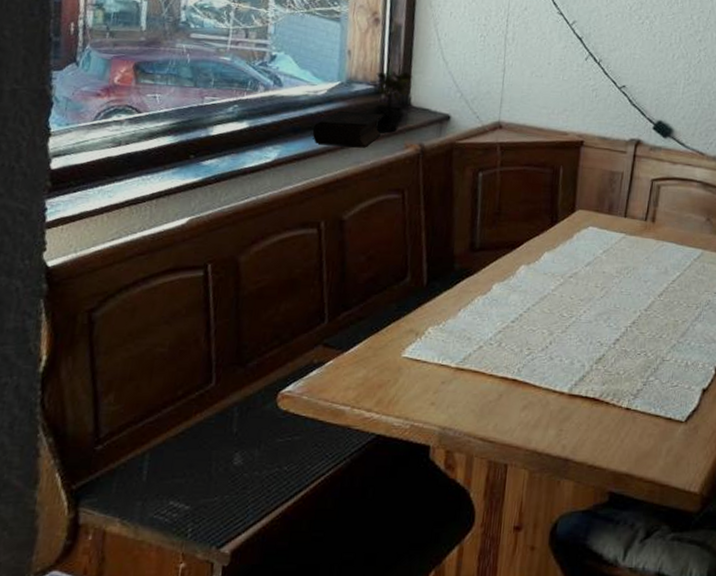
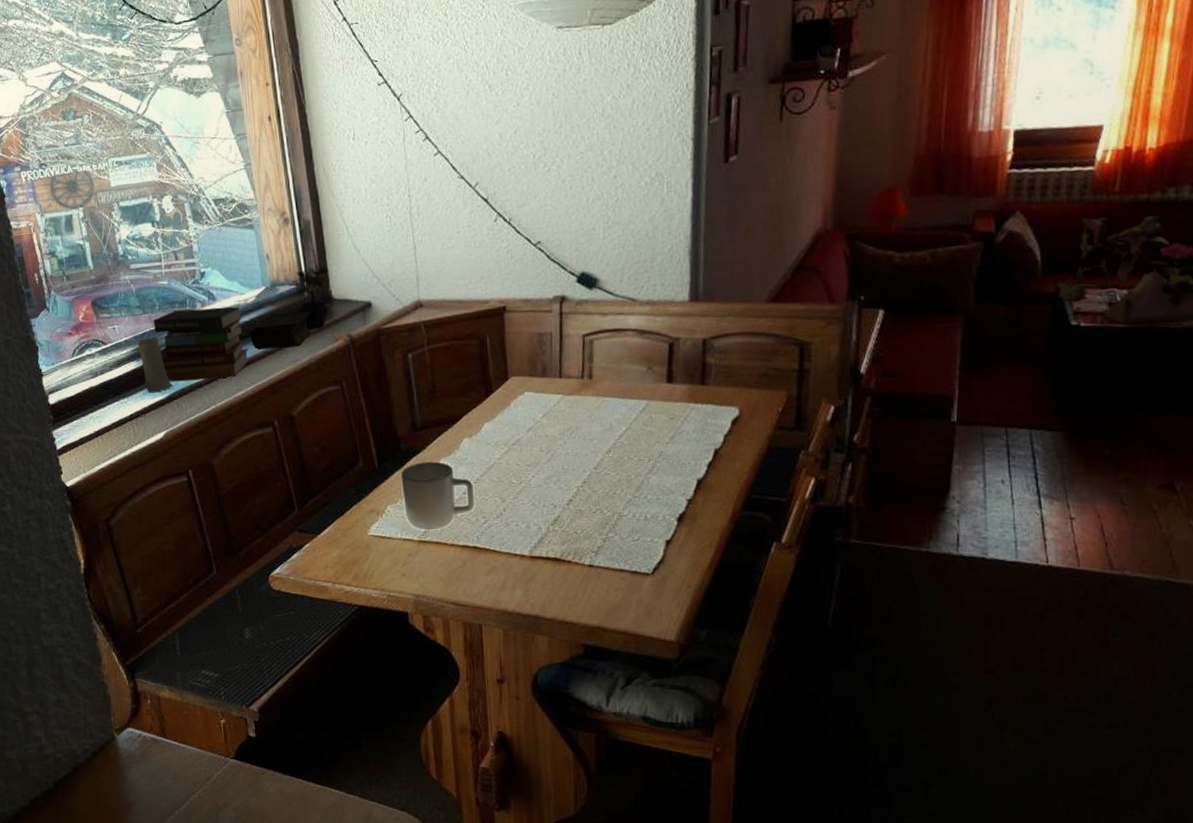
candle: none [177,108,211,173] -> present [137,333,173,392]
books: none [203,89,307,170] -> present [152,307,249,382]
mug: none [446,284,523,358] -> present [400,461,475,531]

